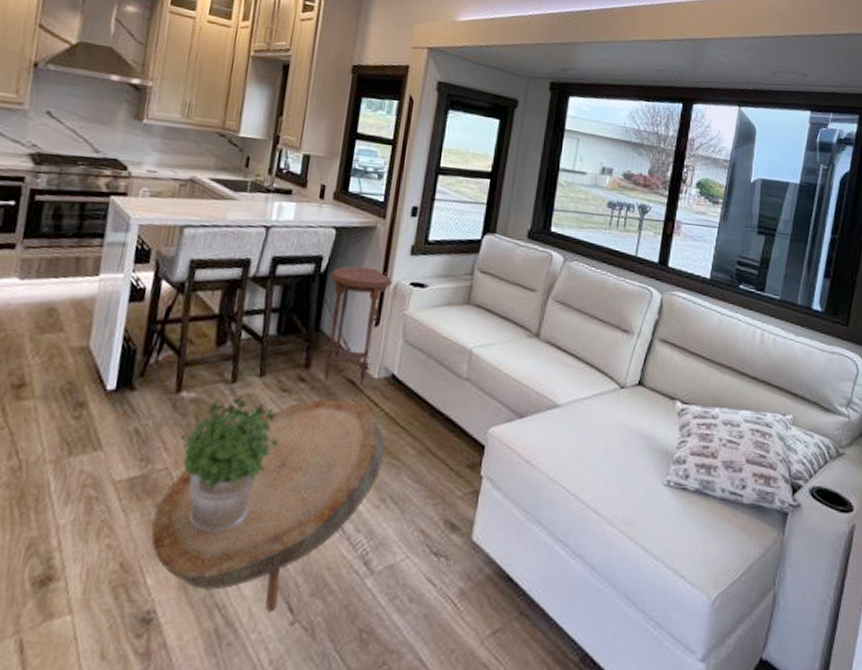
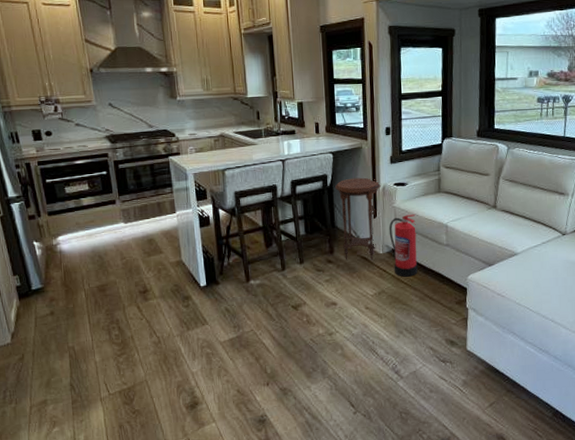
coffee table: present [151,399,385,613] -> none [251,272,396,408]
potted plant: present [181,396,280,533] -> none [257,278,323,366]
fire extinguisher: none [389,328,432,418] -> present [388,214,418,277]

